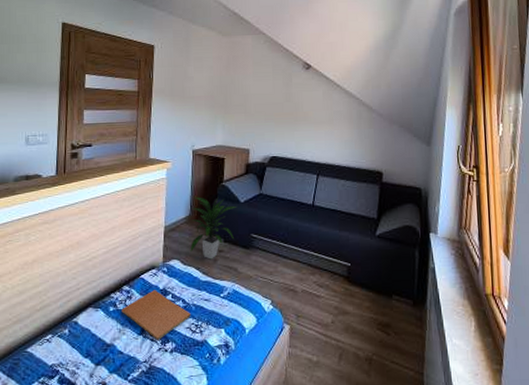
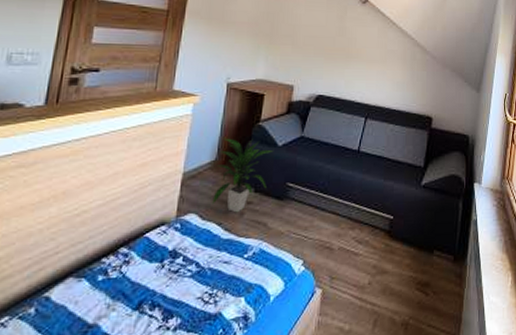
book: present [121,290,191,340] -> none [114,251,205,316]

